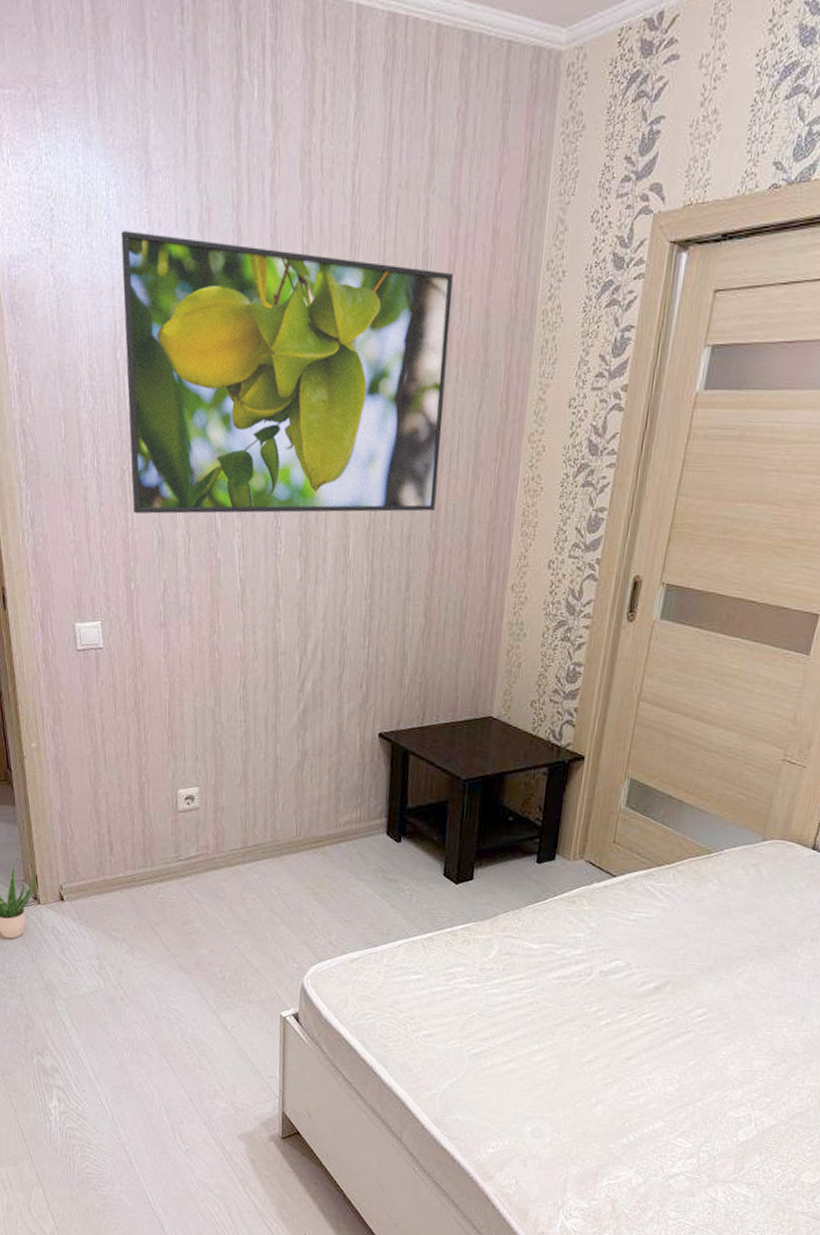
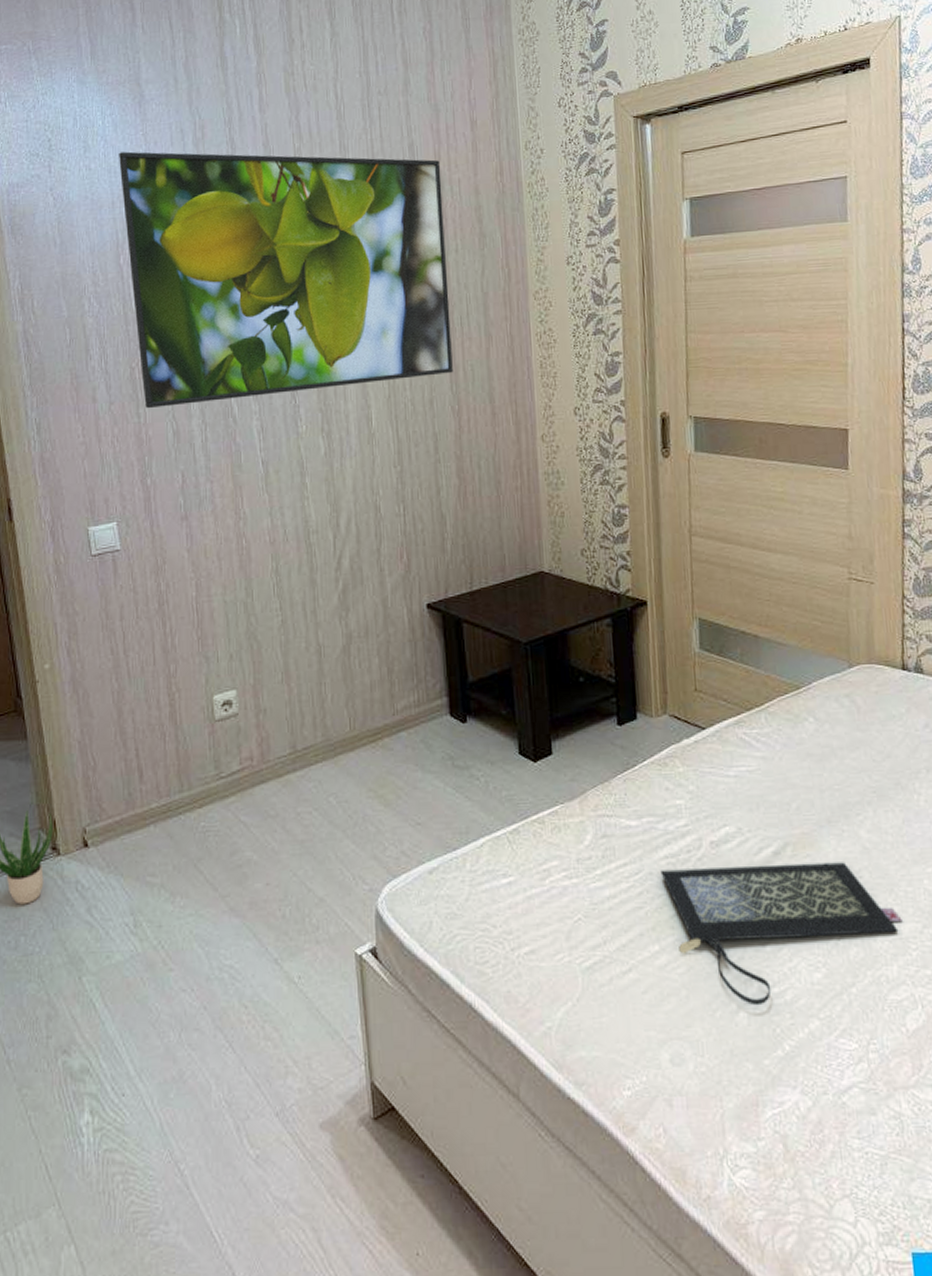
clutch bag: none [551,987,756,1104] -> present [660,862,903,1006]

